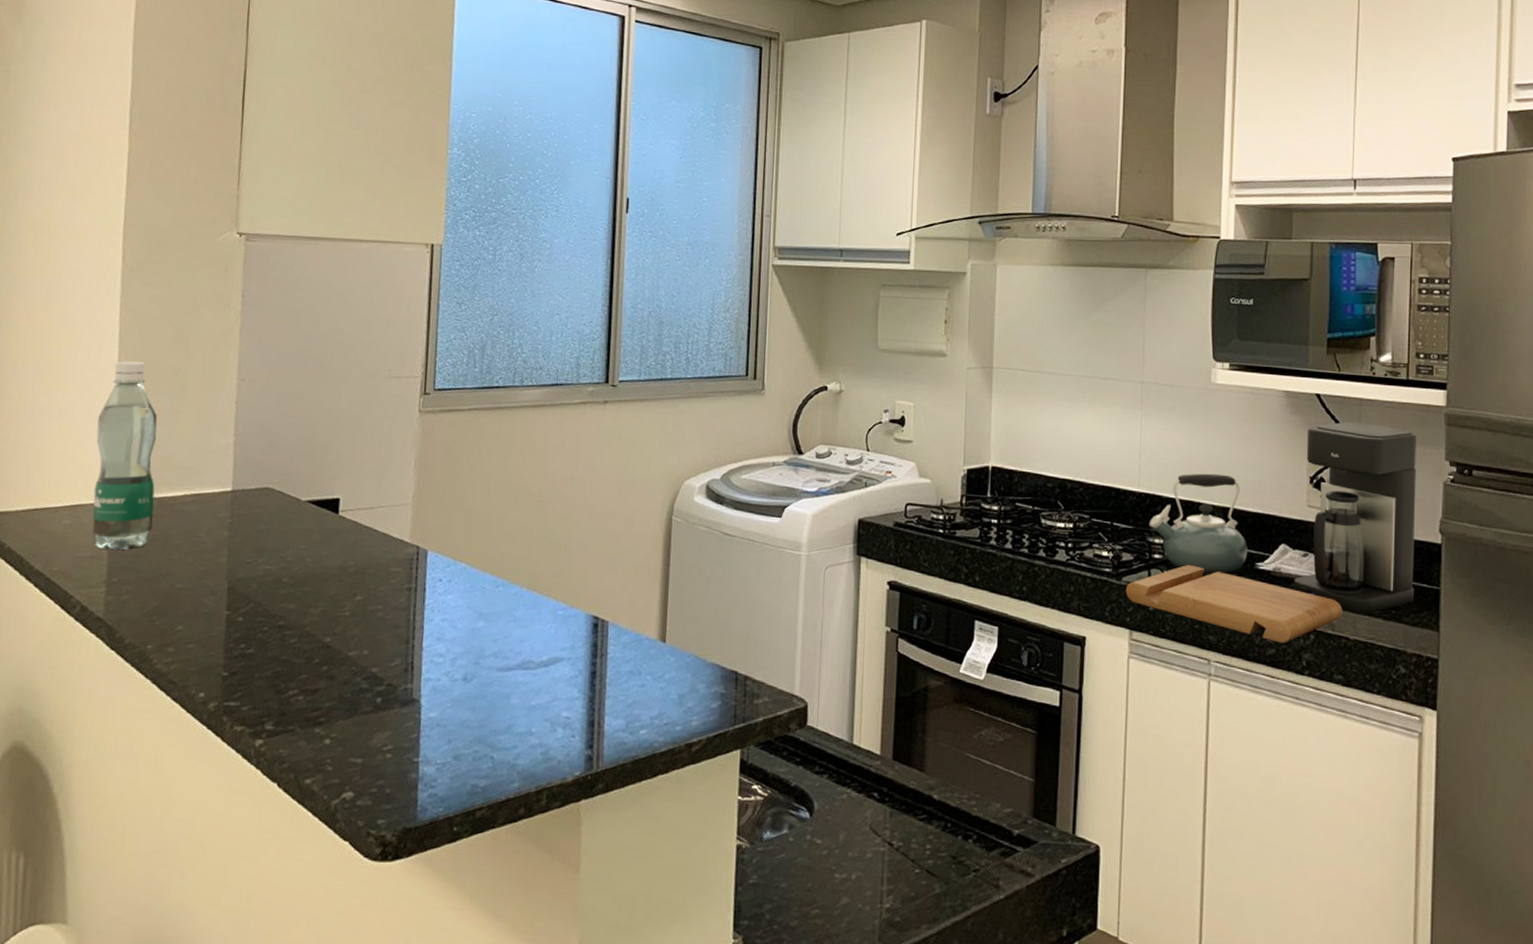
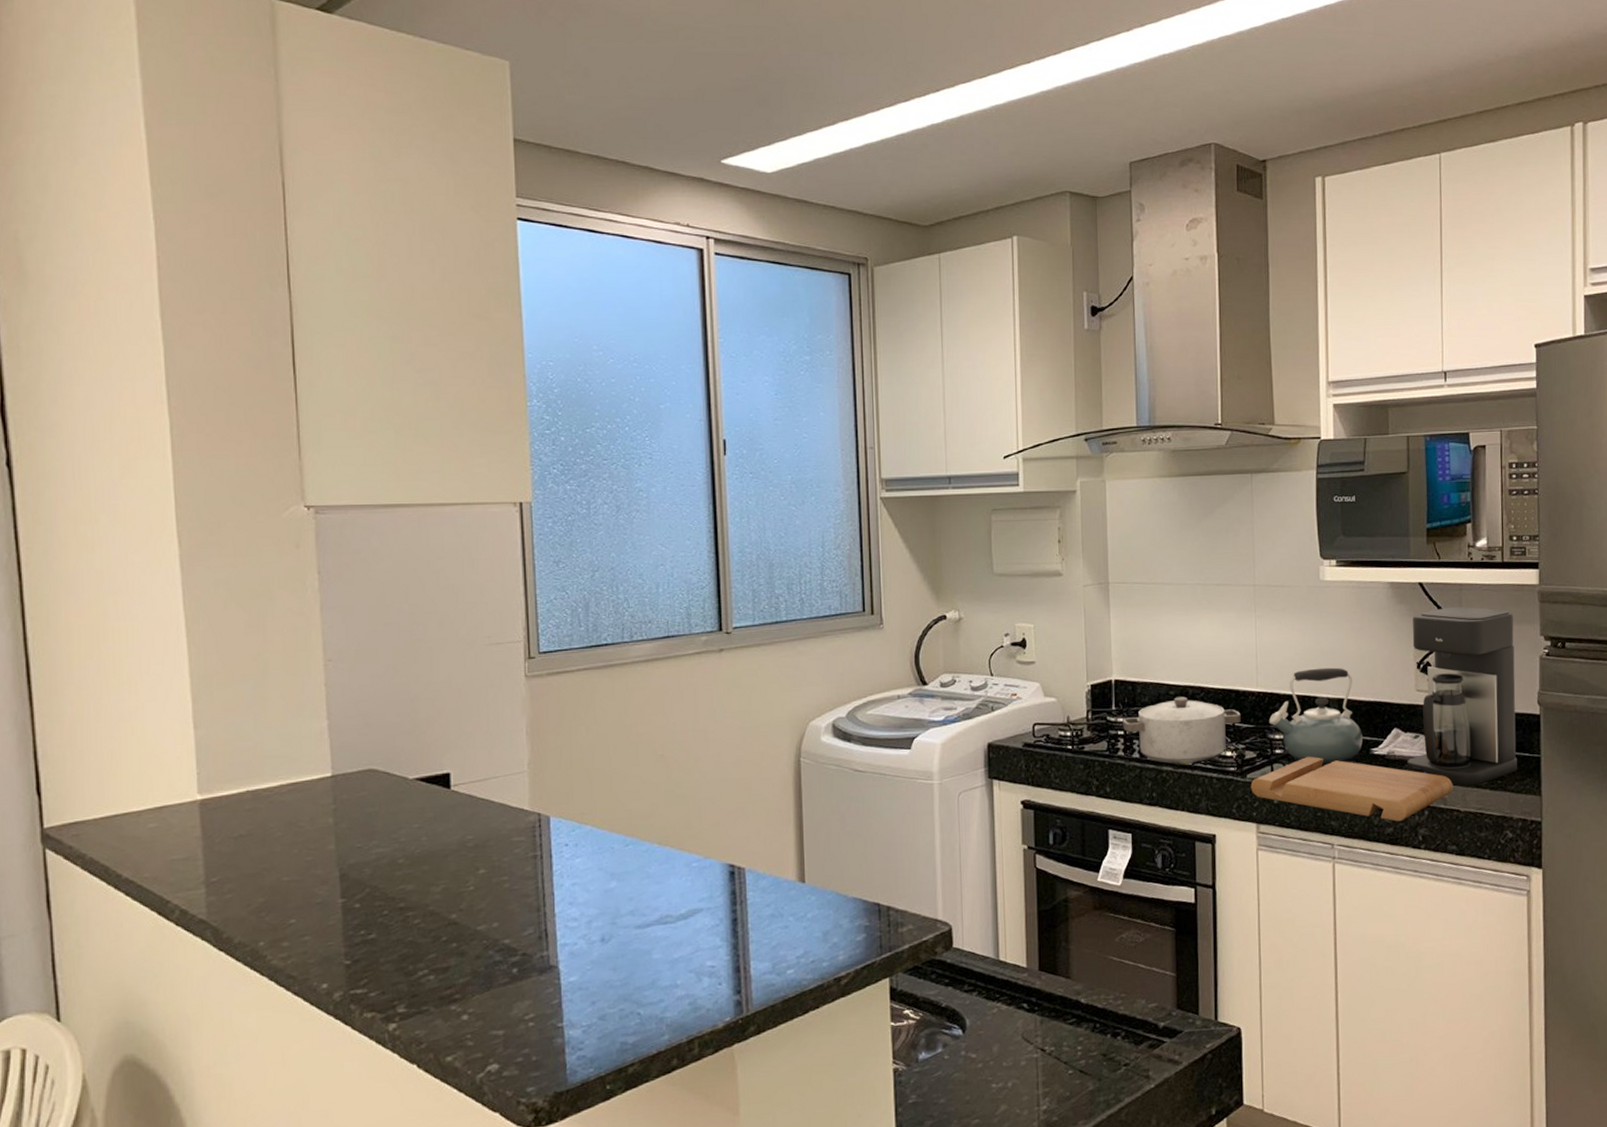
bottle: present [92,361,158,551] -> none [172,651,249,850]
cooking pot: none [997,490,1120,561] -> present [1123,696,1241,764]

